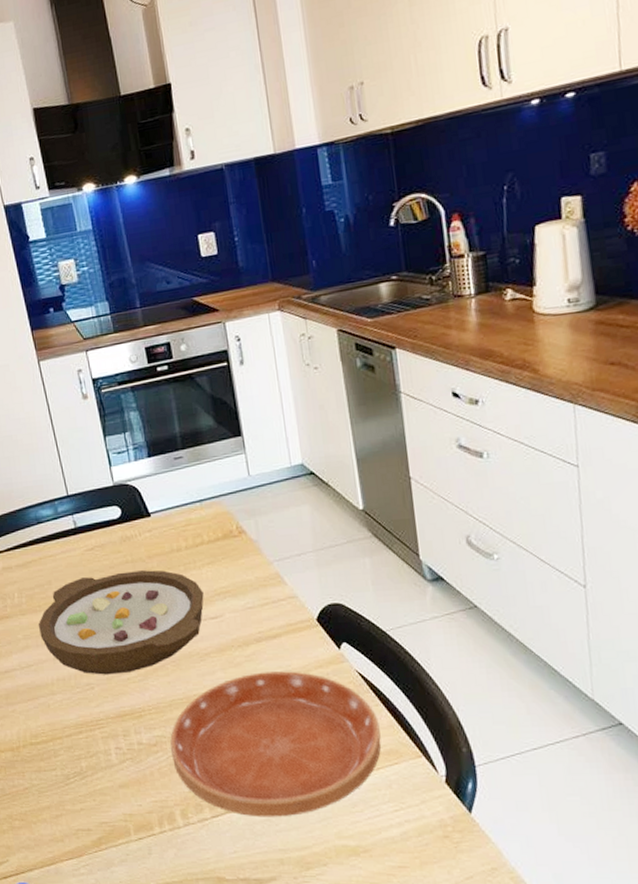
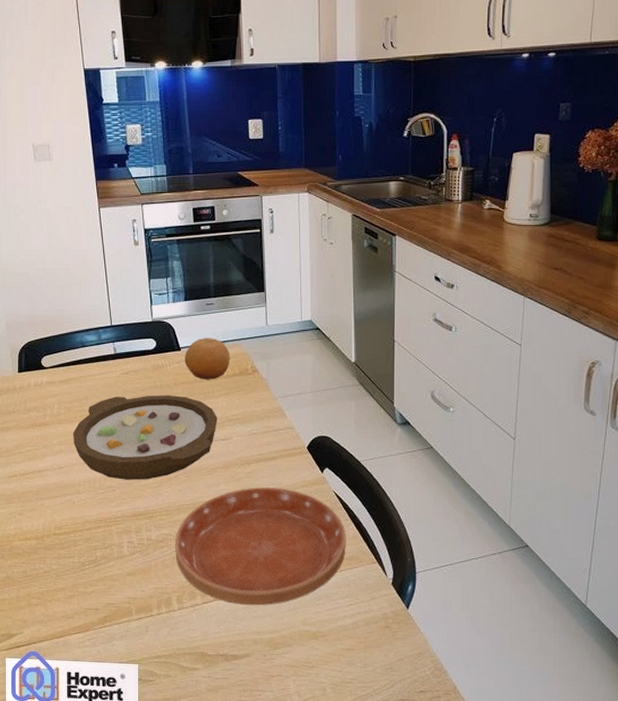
fruit: none [155,497,211,549] -> present [184,337,230,380]

